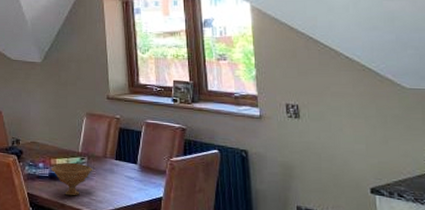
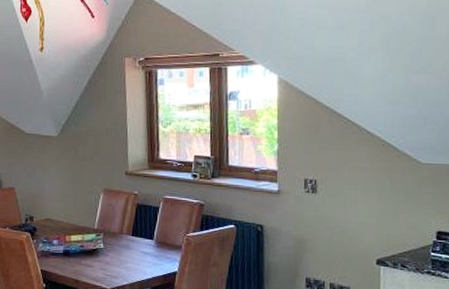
bowl: present [51,163,93,196] -> none [65,240,109,272]

